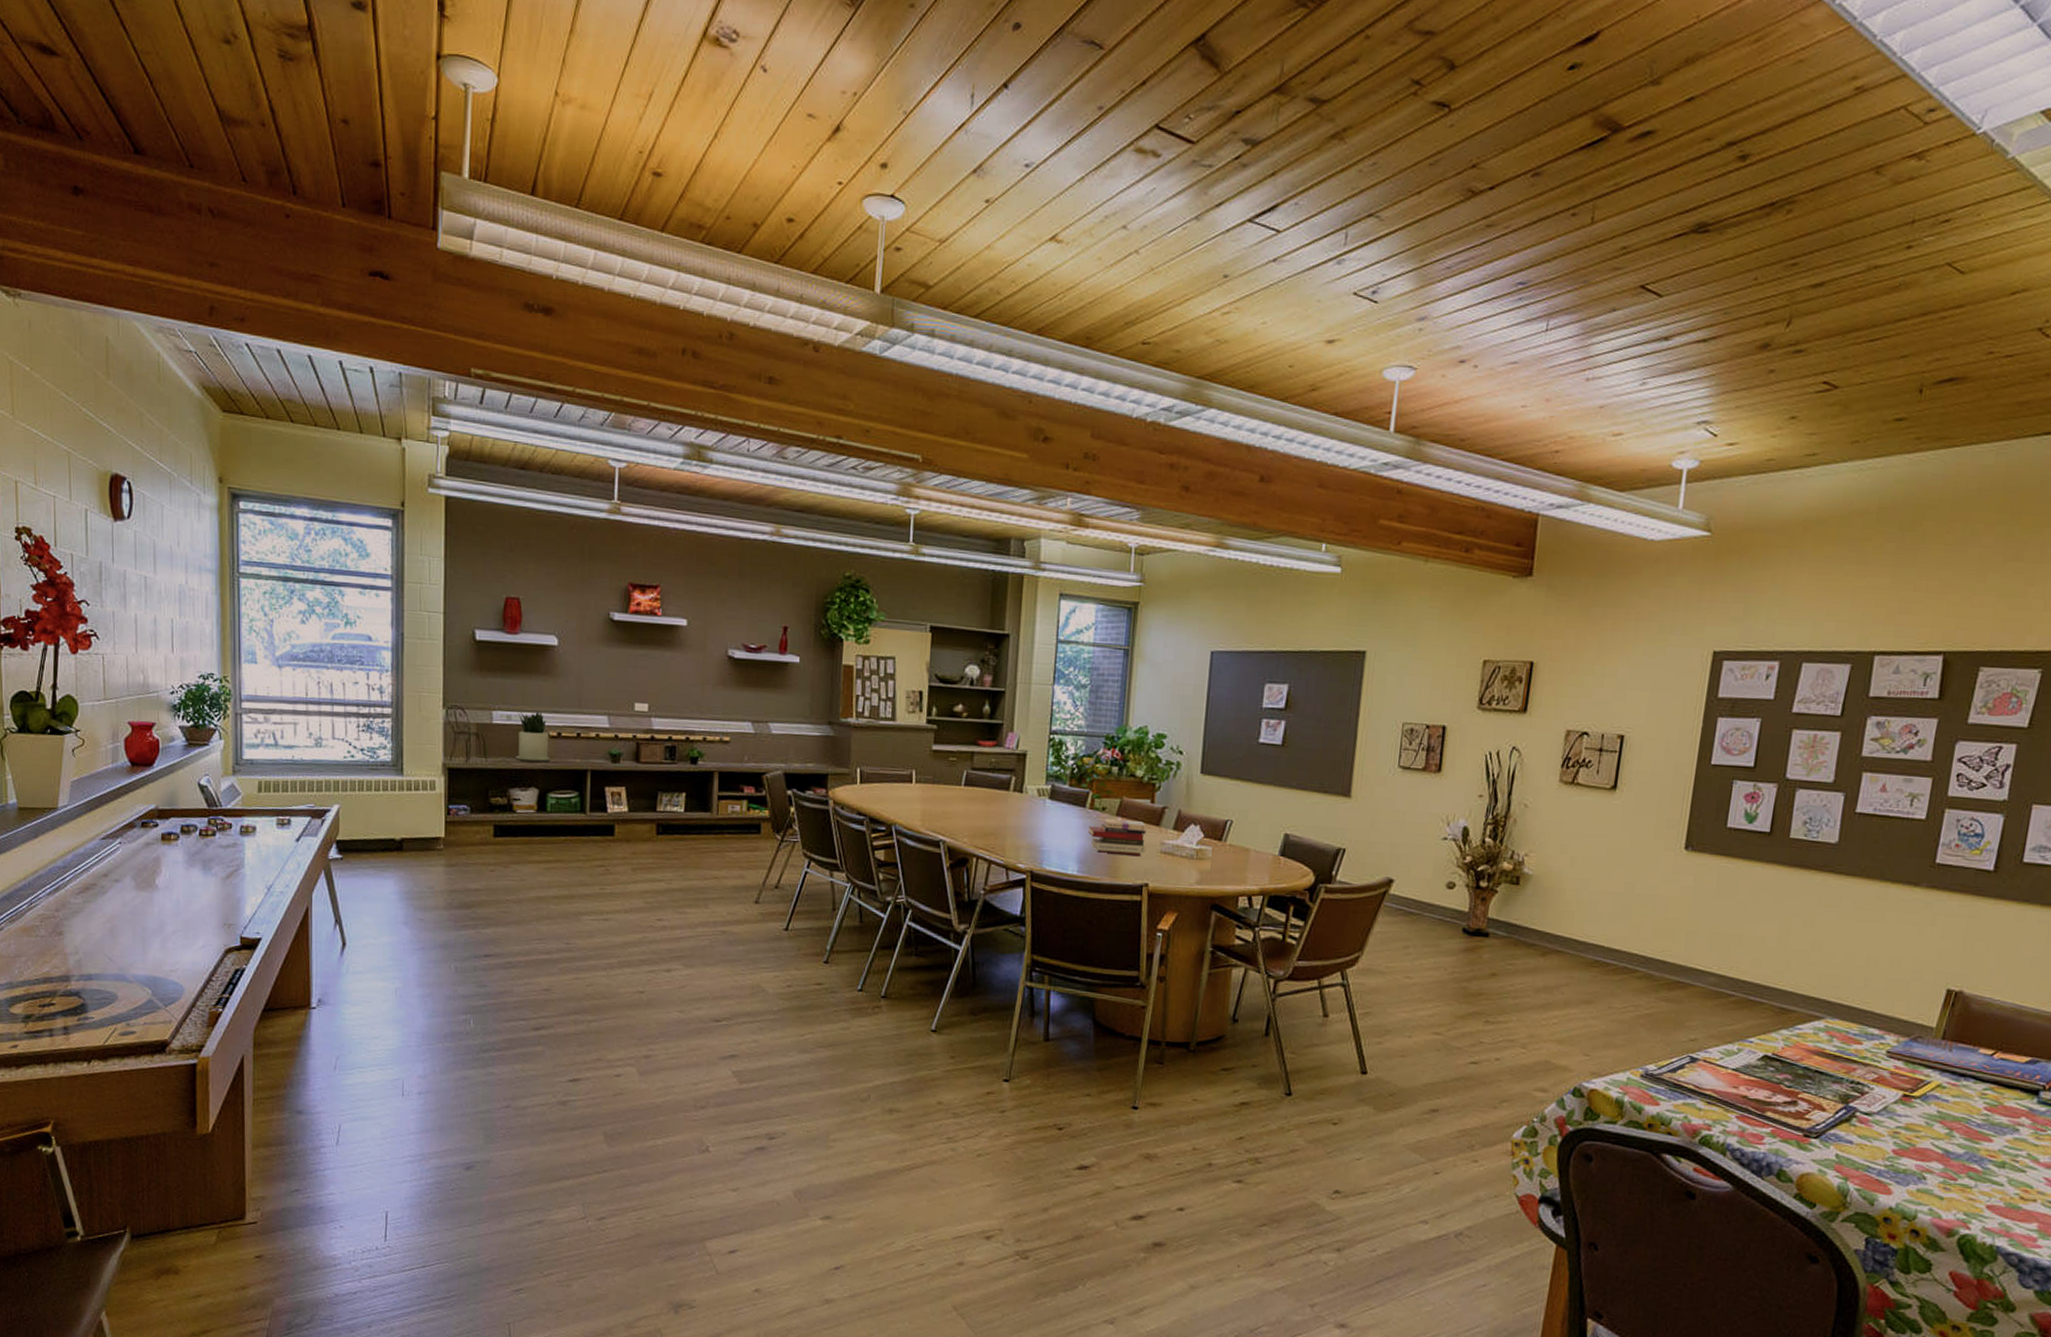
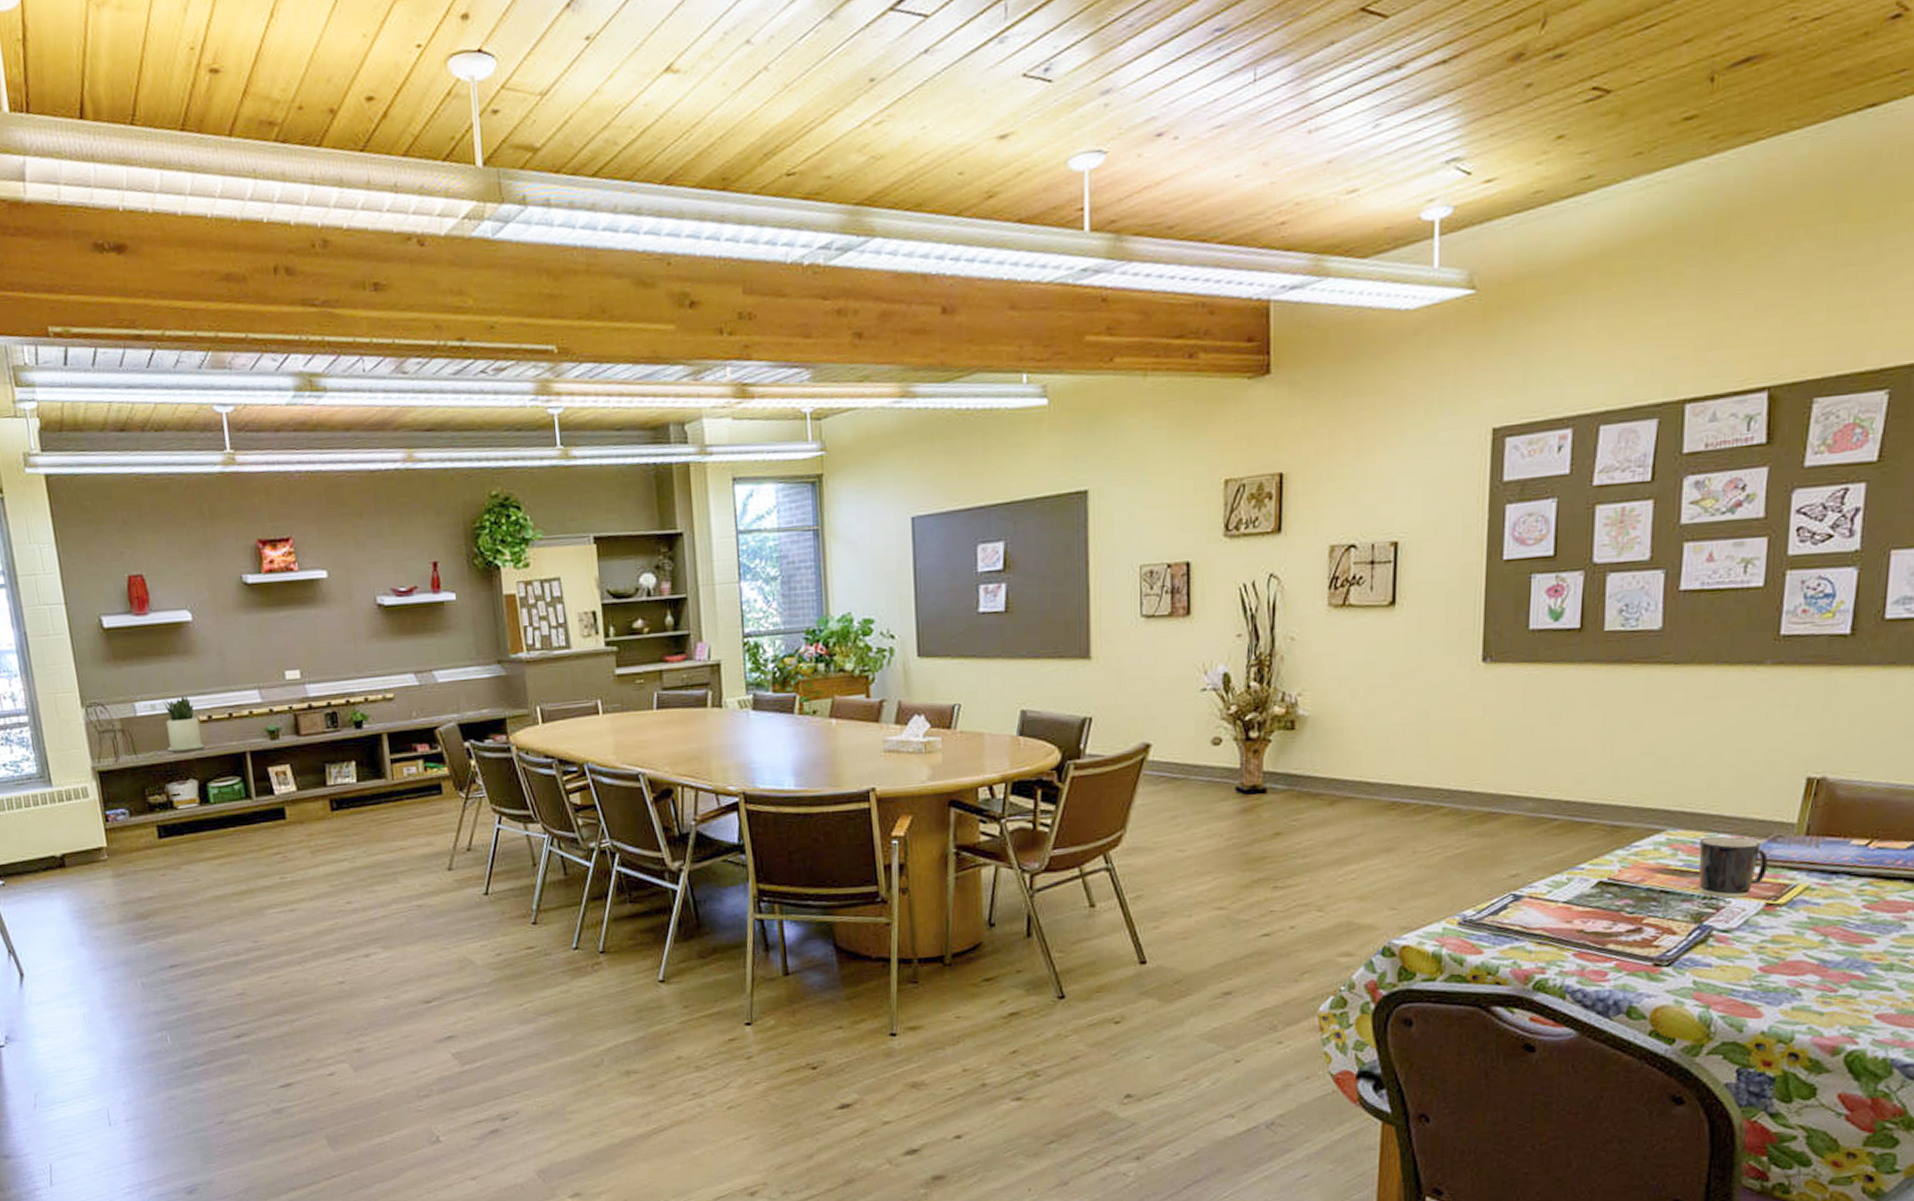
books: present [1088,818,1146,857] -> none [801,720,868,761]
mug: none [1848,1029,1909,1087] -> present [1698,836,1768,898]

